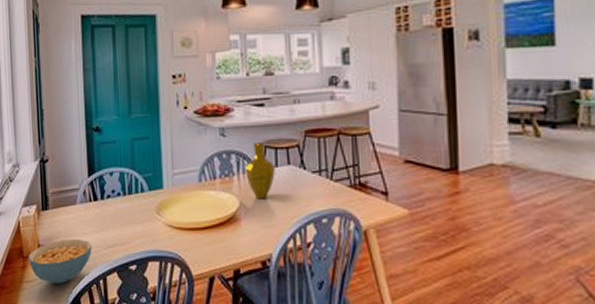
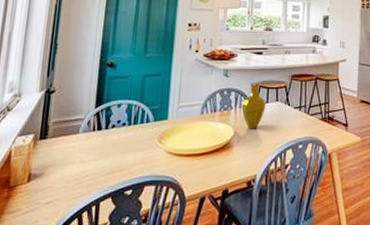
cereal bowl: present [28,238,92,284] -> none [15,166,89,213]

